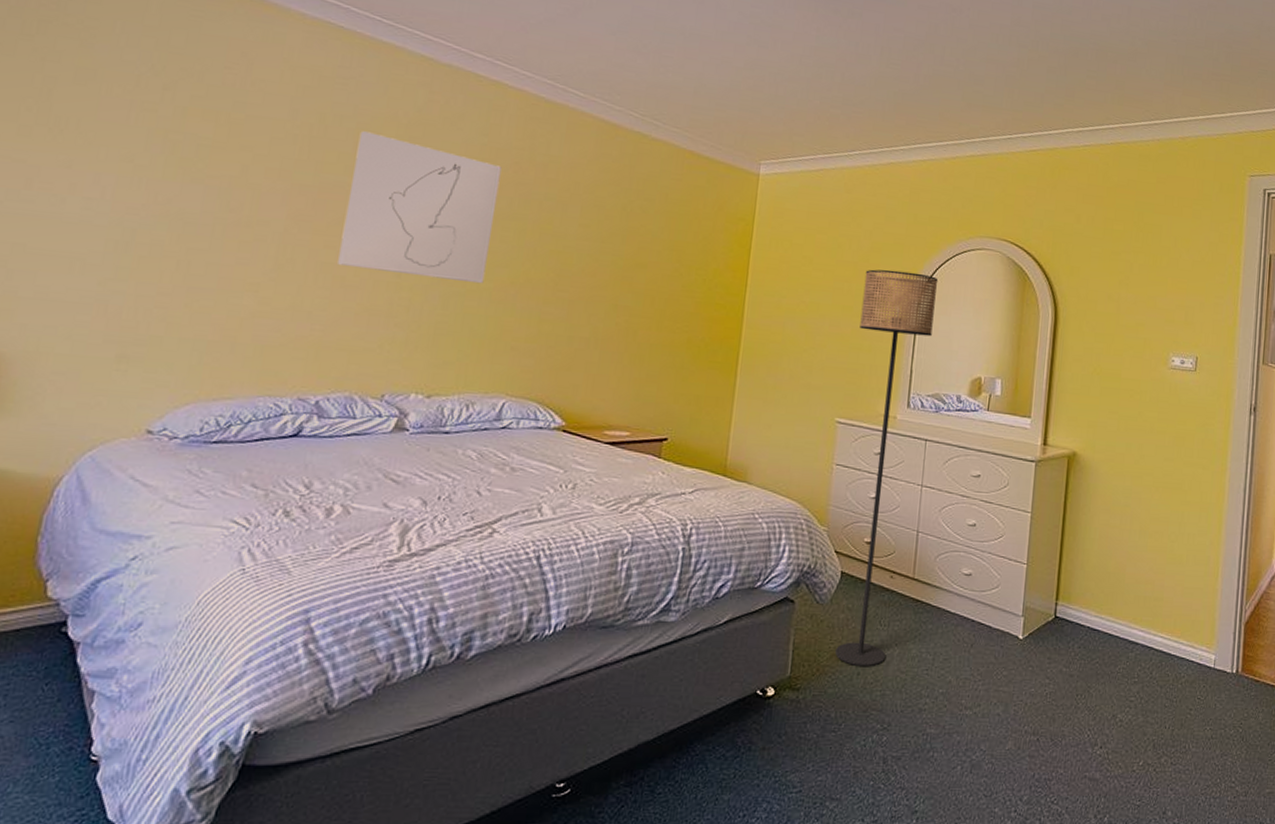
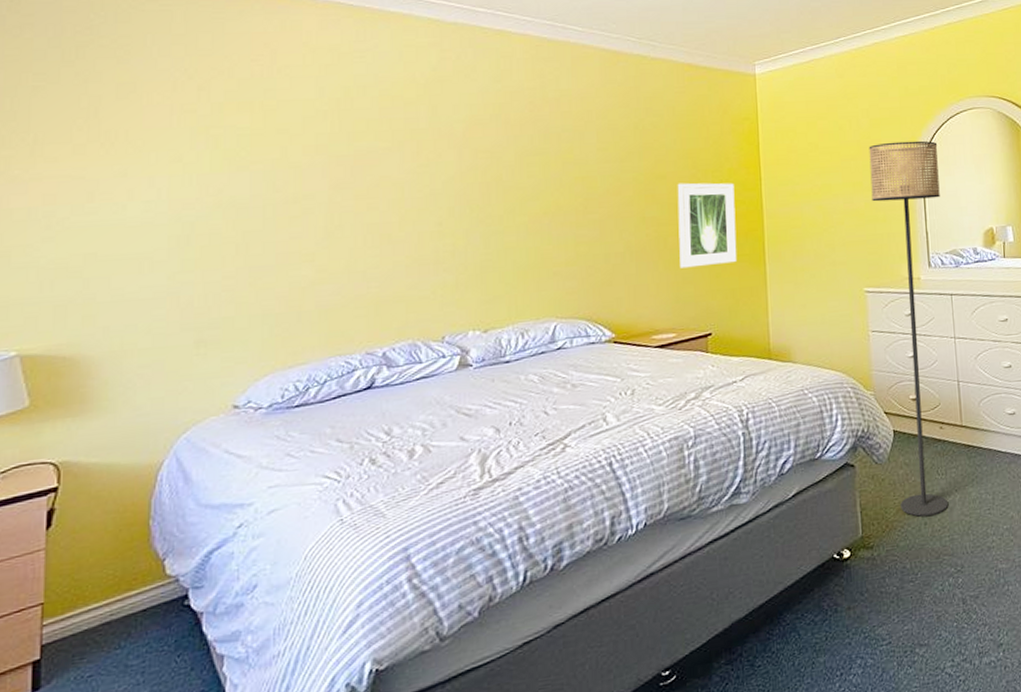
wall art: present [338,131,502,284] -> none [382,97,519,224]
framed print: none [646,275,717,369] -> present [677,182,738,268]

